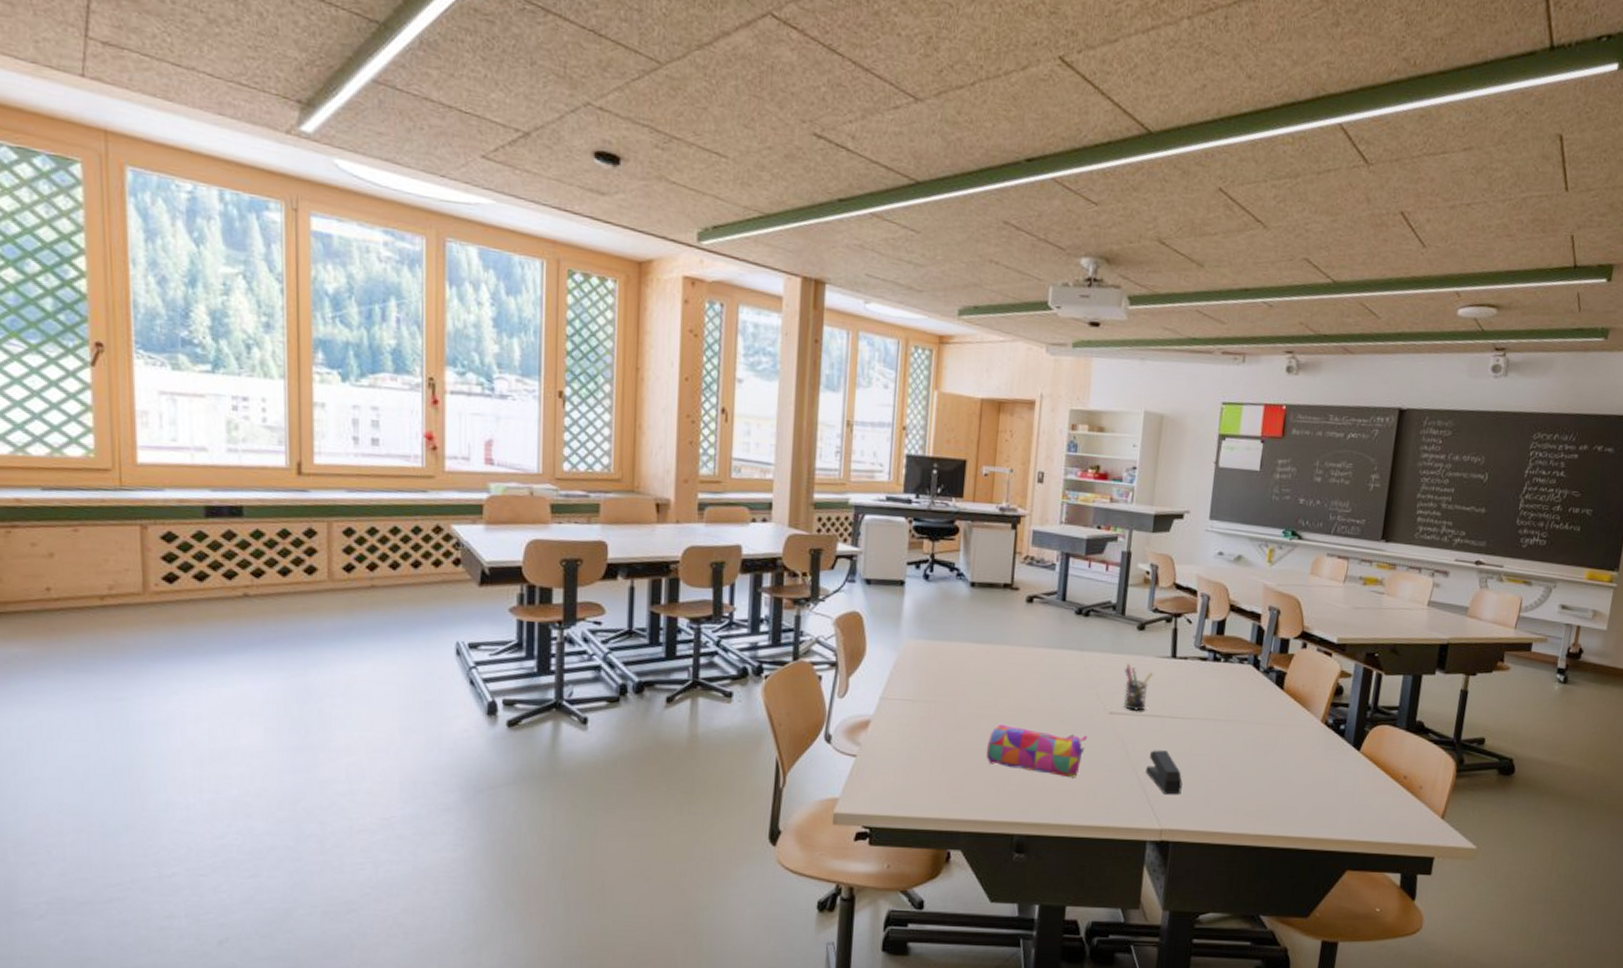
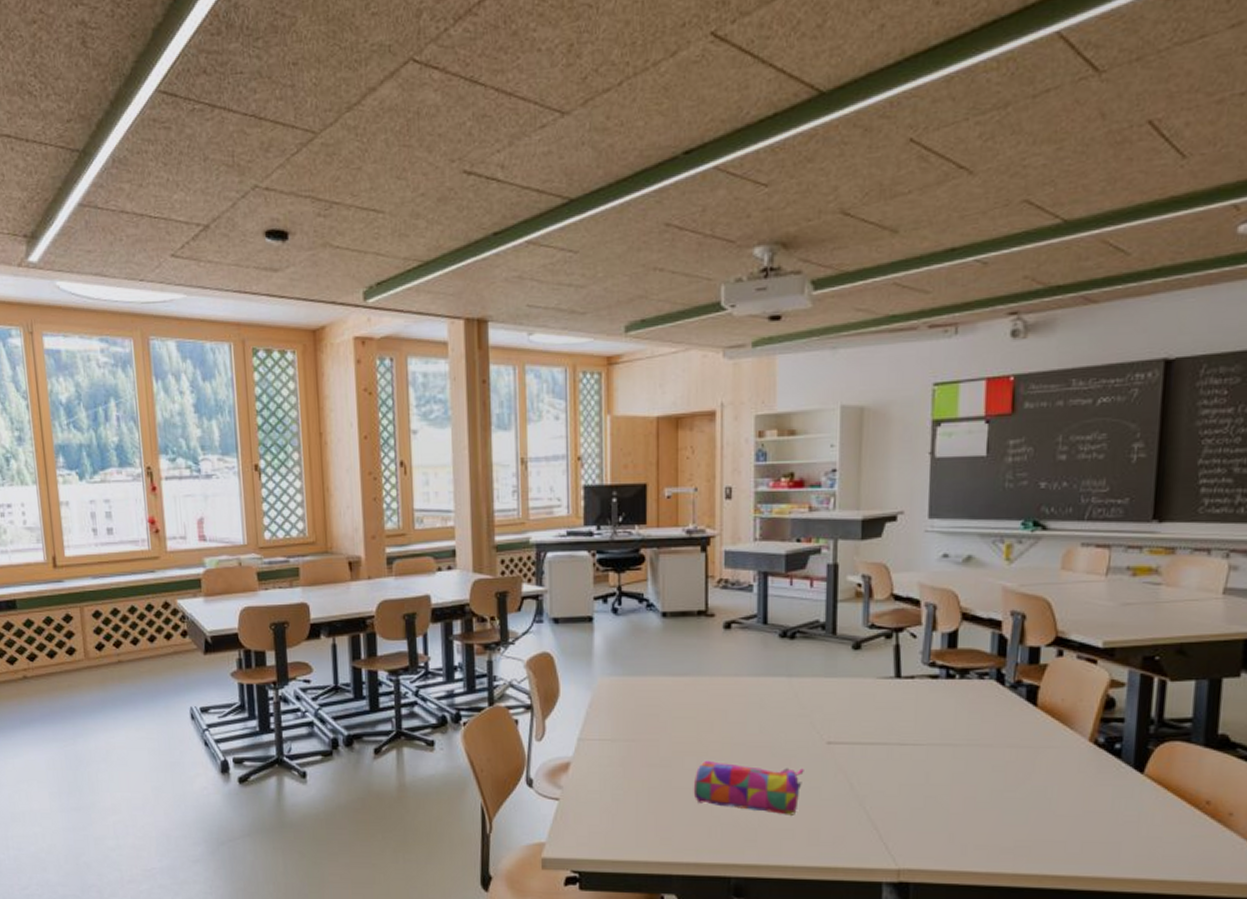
pen holder: present [1124,663,1153,711] -> none [841,687,874,739]
stapler: present [1146,750,1183,795] -> none [875,781,920,831]

